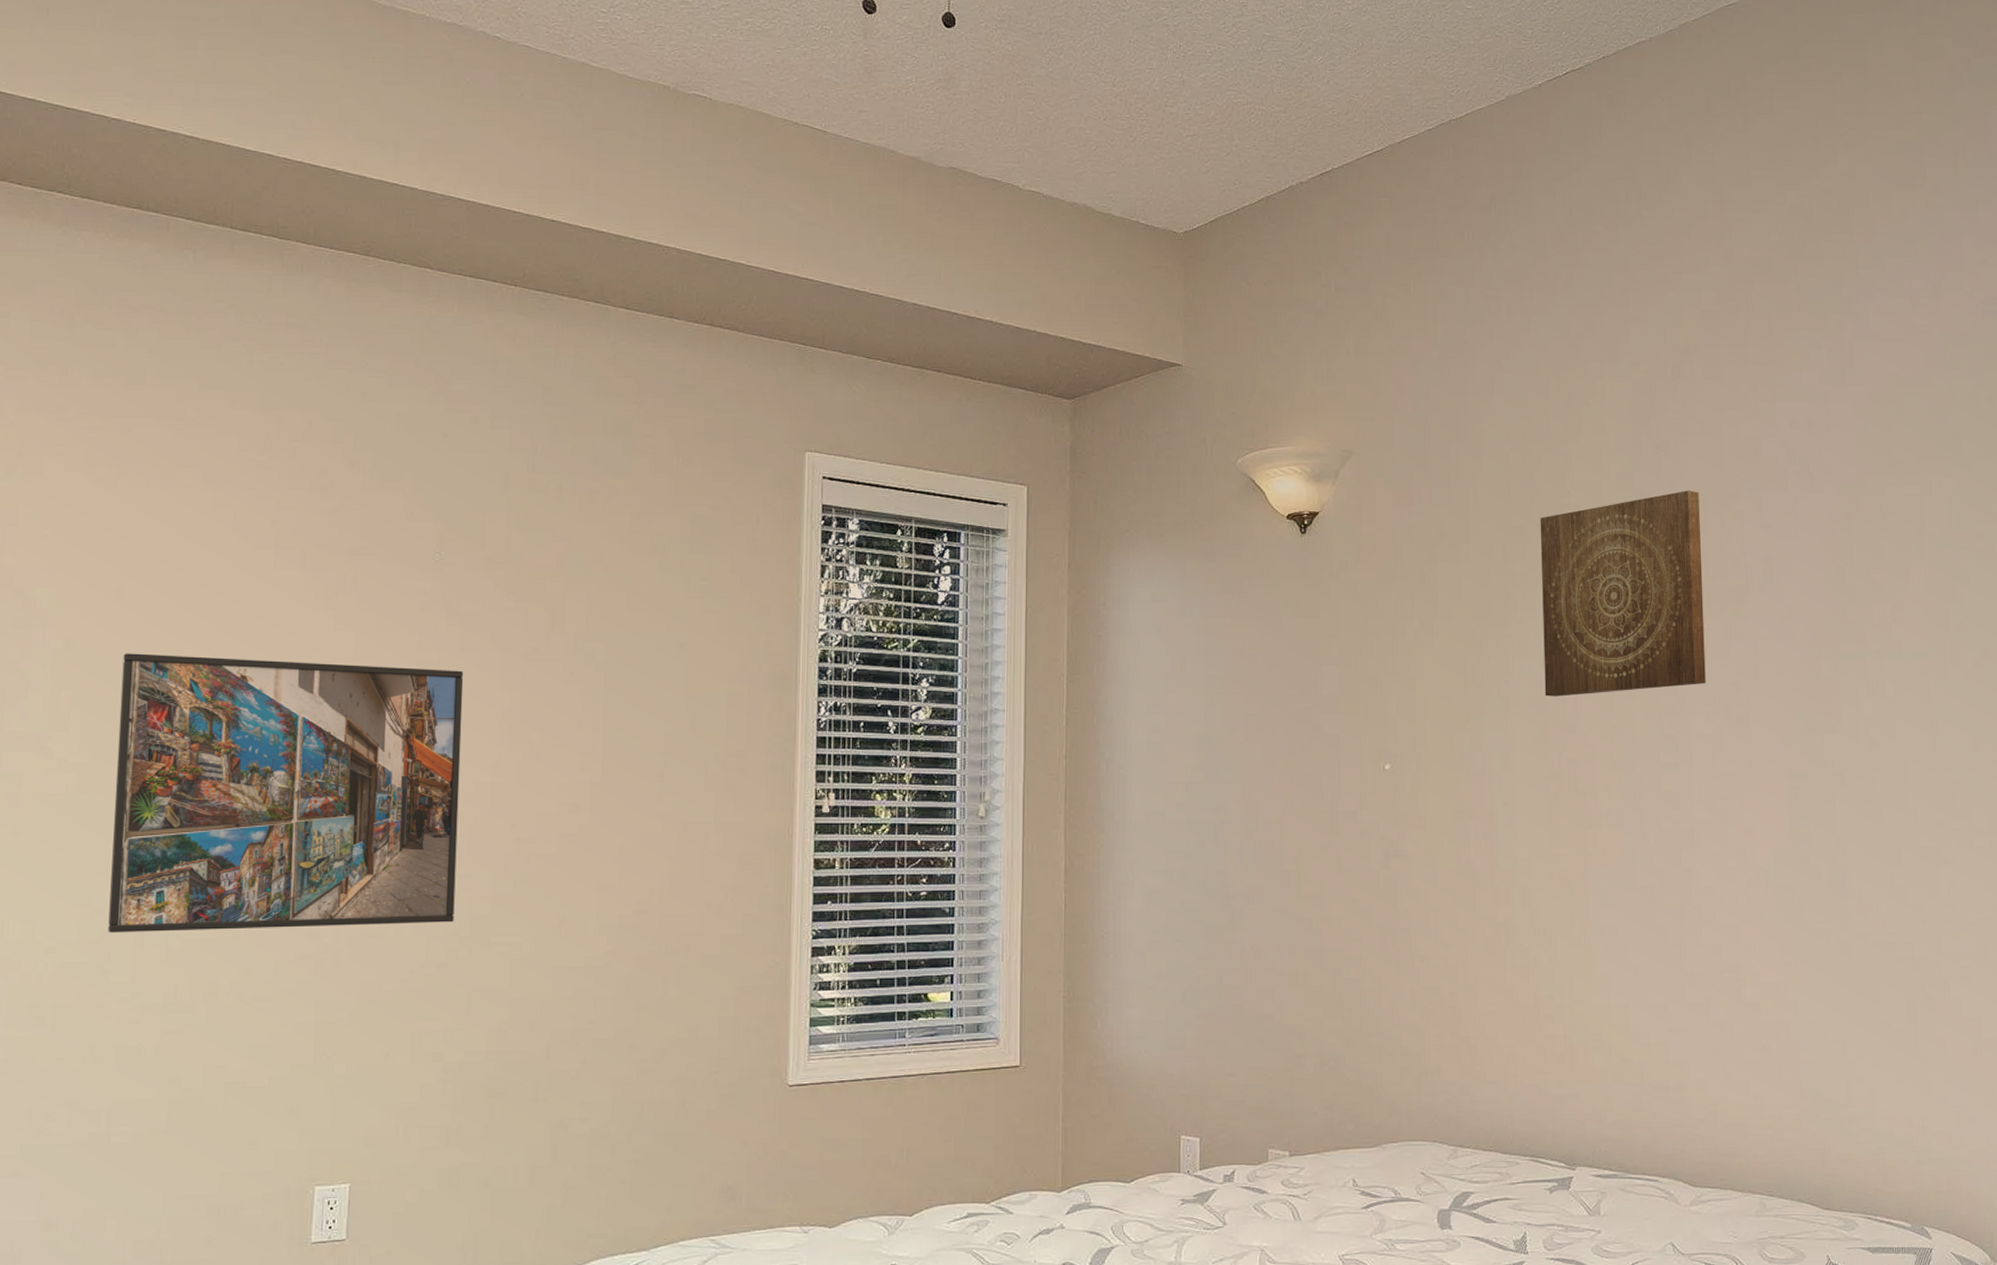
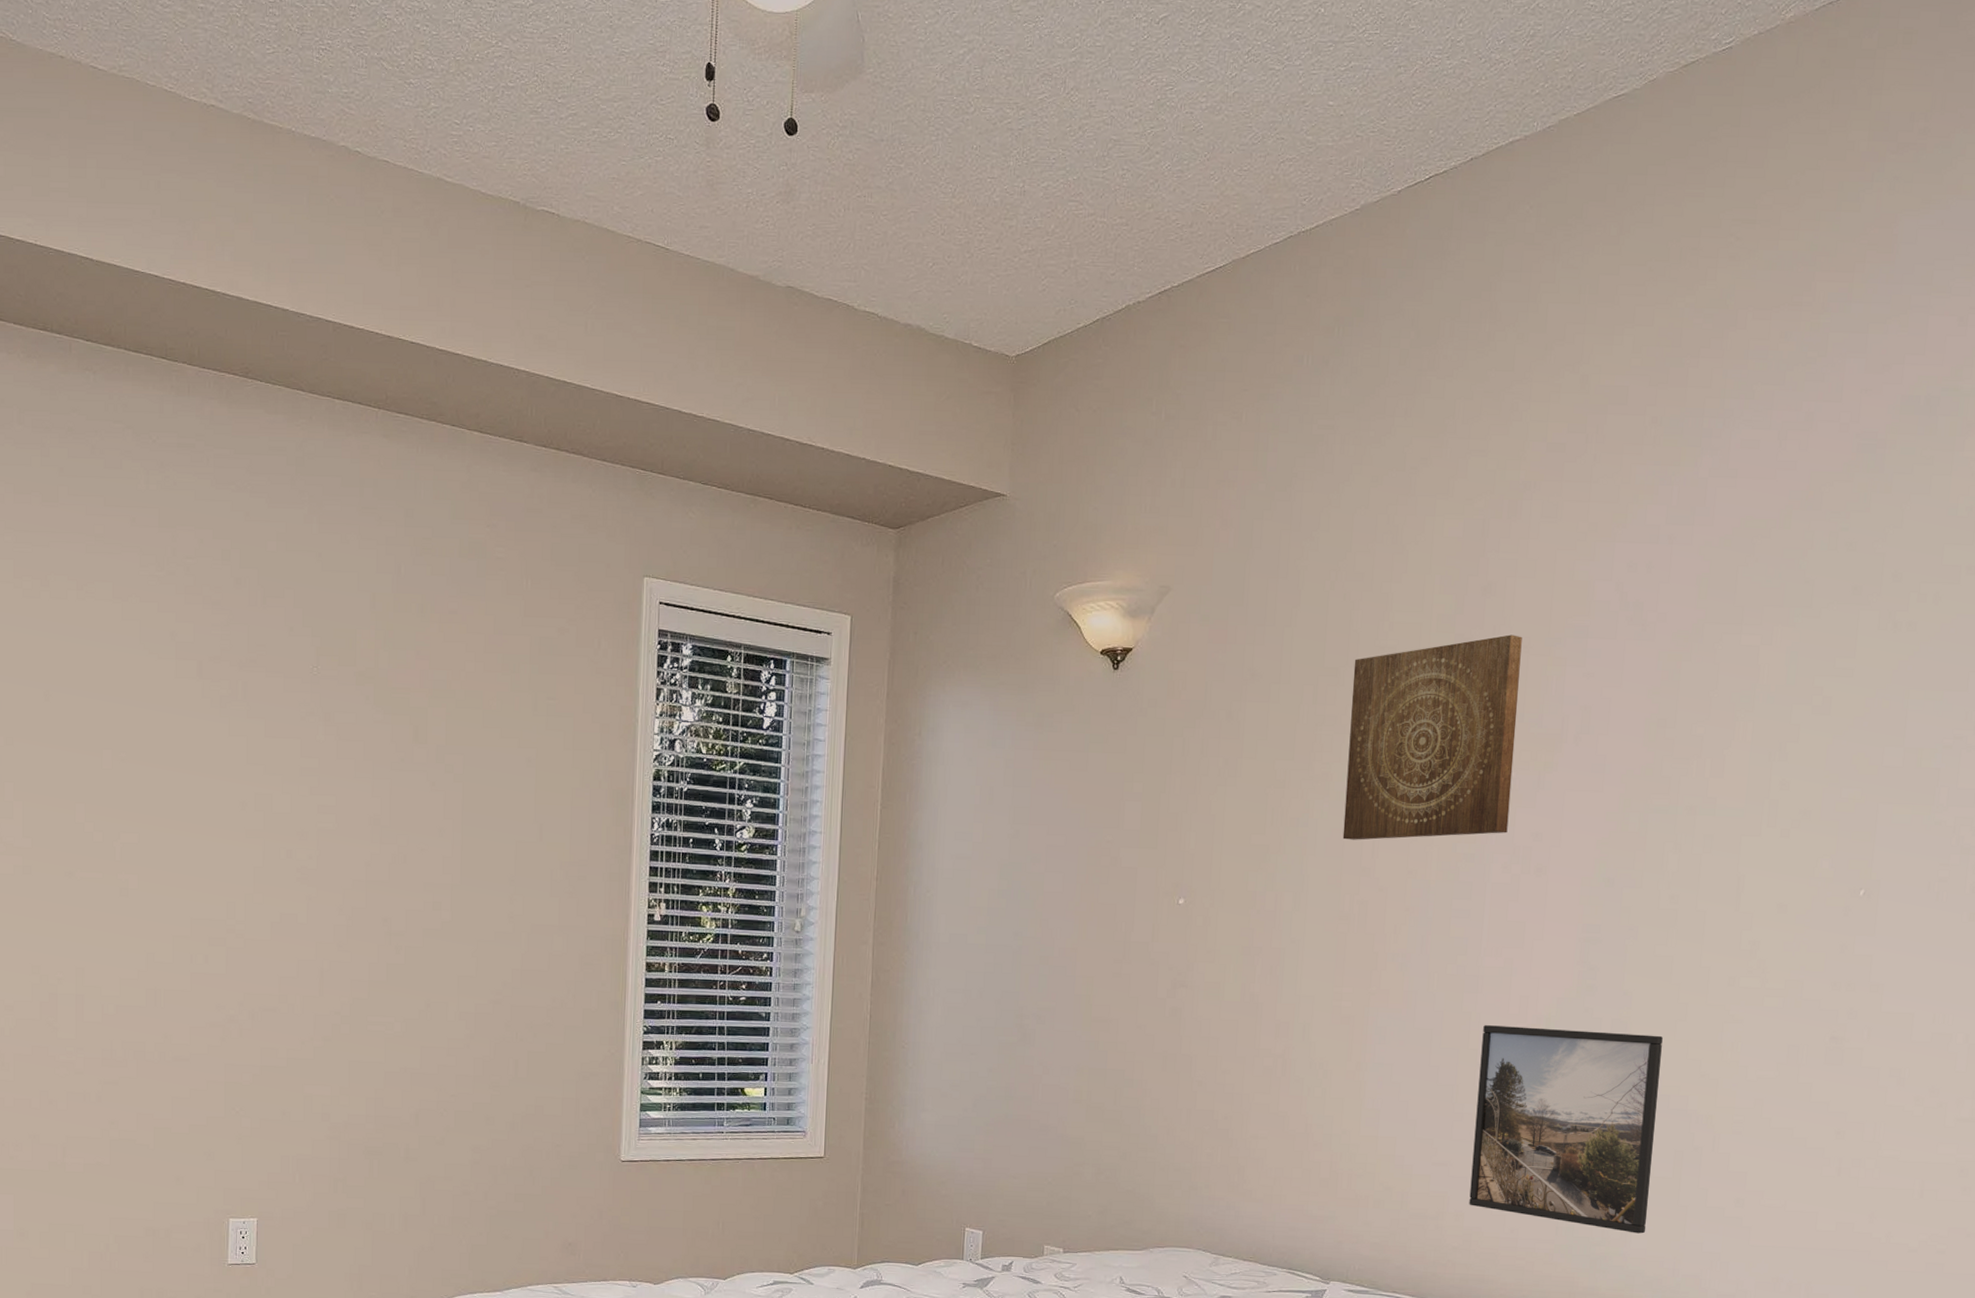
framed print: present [108,653,464,933] -> none [53,751,340,1002]
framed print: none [1704,880,1890,1092] -> present [1469,1025,1663,1234]

